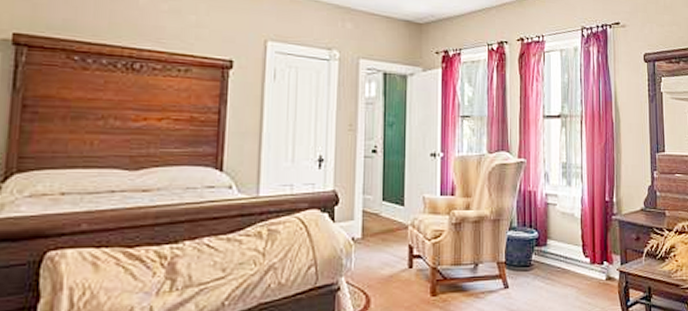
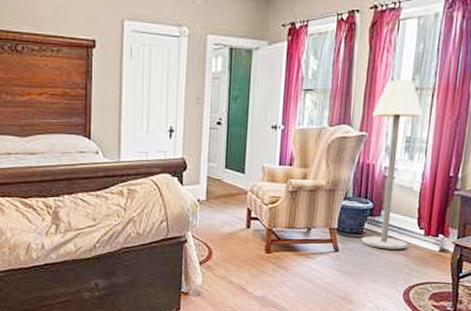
floor lamp: none [529,107,575,282] -> present [361,80,423,250]

